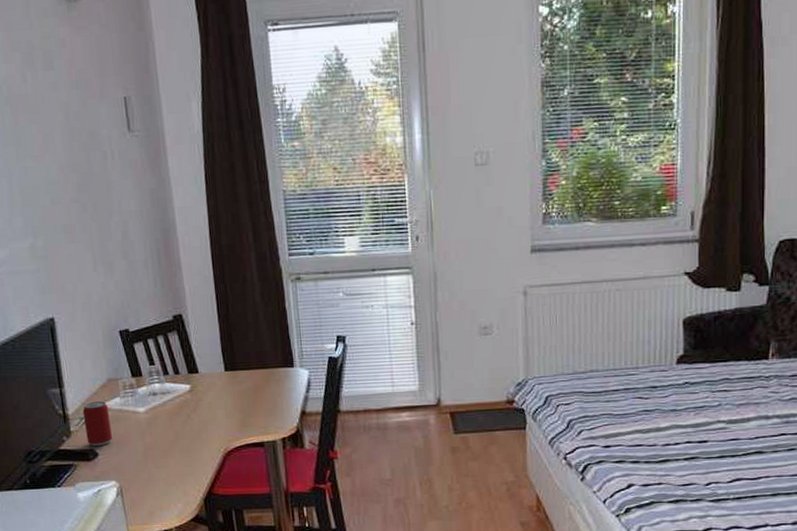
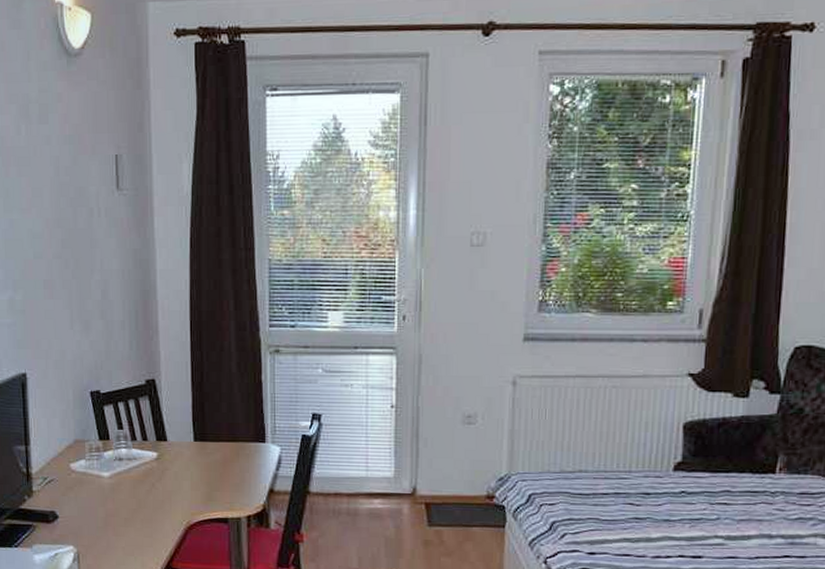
beer can: present [82,401,112,446] -> none [46,462,74,508]

